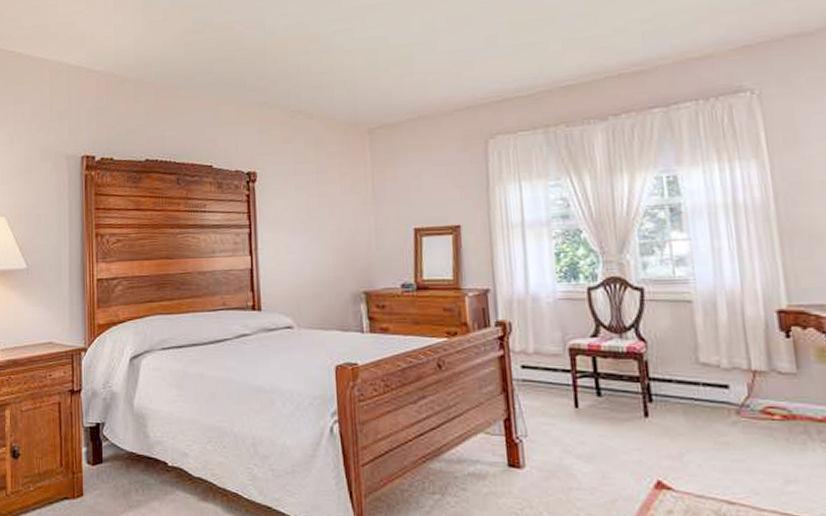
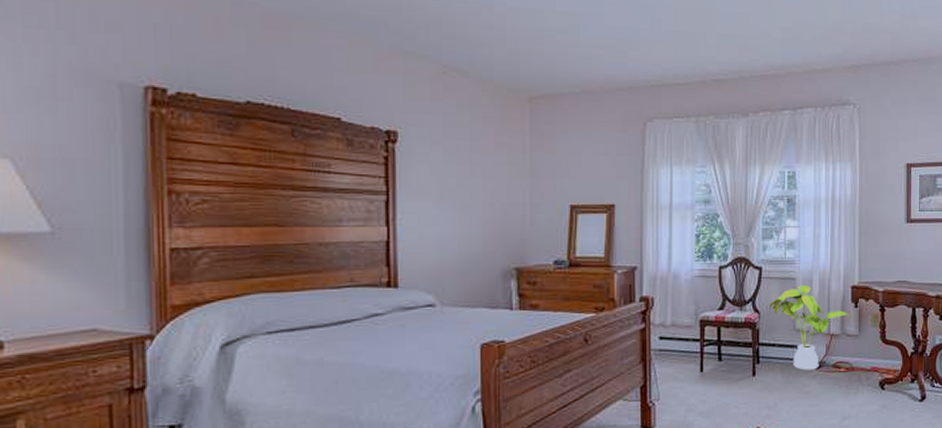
house plant: none [658,308,785,415] -> present [769,284,853,371]

